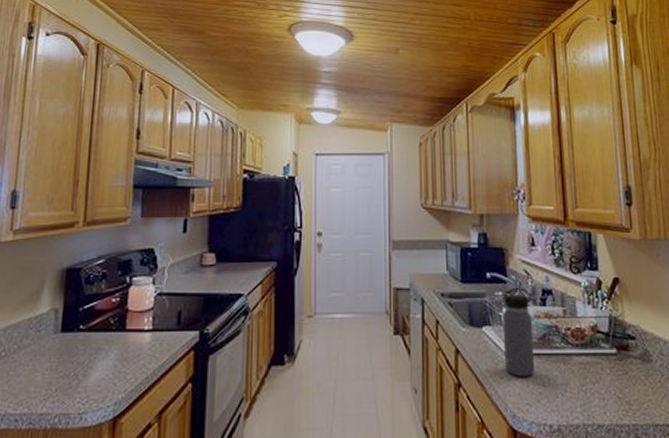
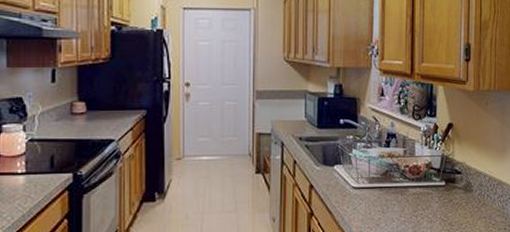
water bottle: present [503,288,536,377] -> none [351,132,378,206]

